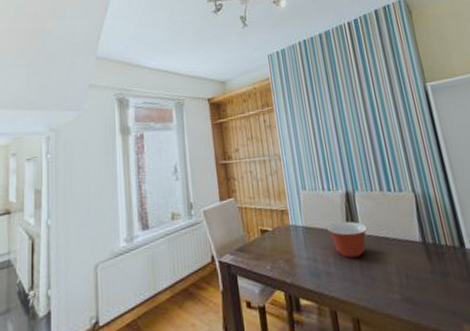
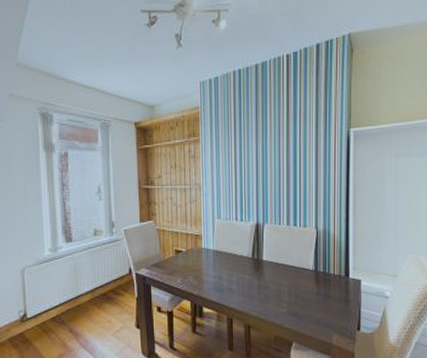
mixing bowl: present [326,221,368,259] -> none [234,248,270,279]

